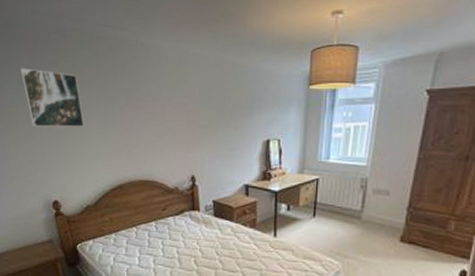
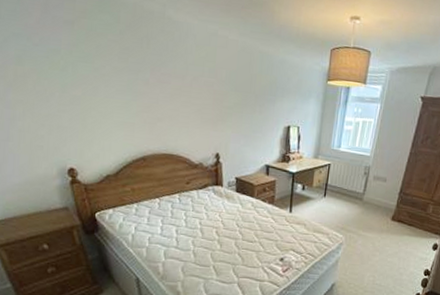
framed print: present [20,68,85,127] -> none [29,23,105,95]

